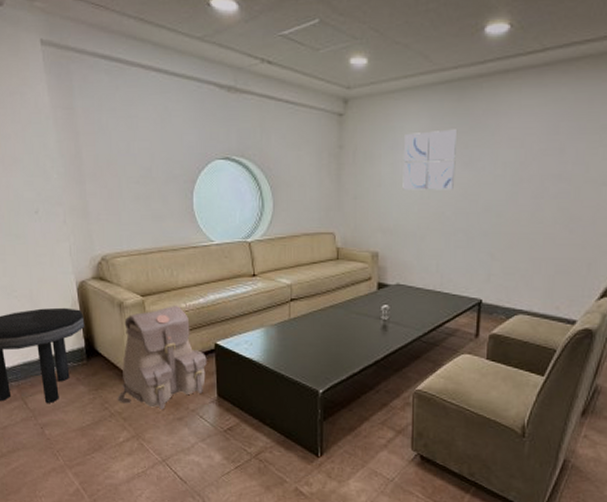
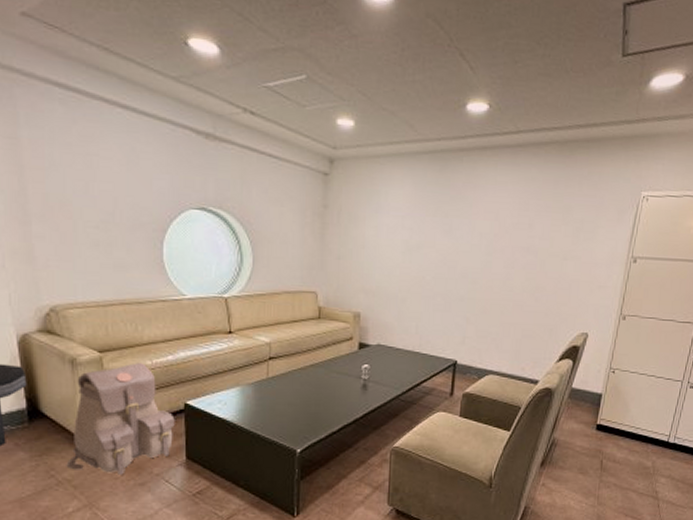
wall art: present [402,129,458,190] -> none [385,198,439,256]

